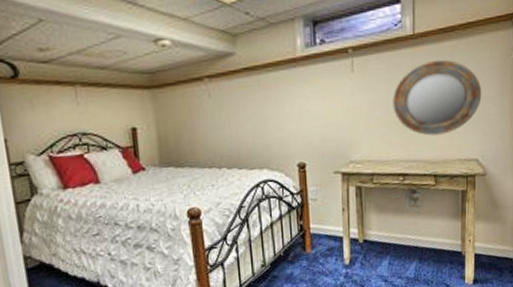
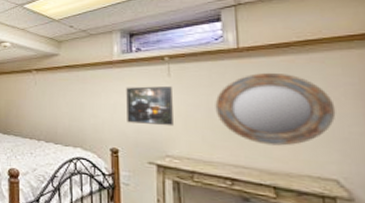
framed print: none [311,83,356,132] -> present [126,85,173,126]

